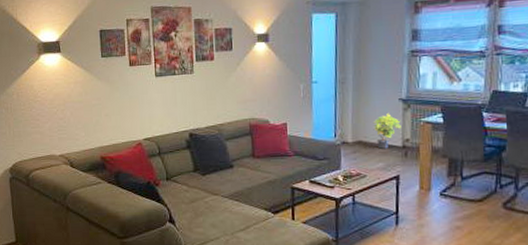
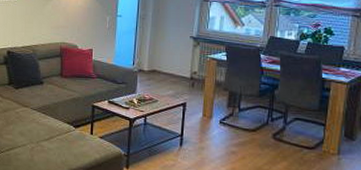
potted plant: present [373,112,401,149] -> none [166,47,191,79]

